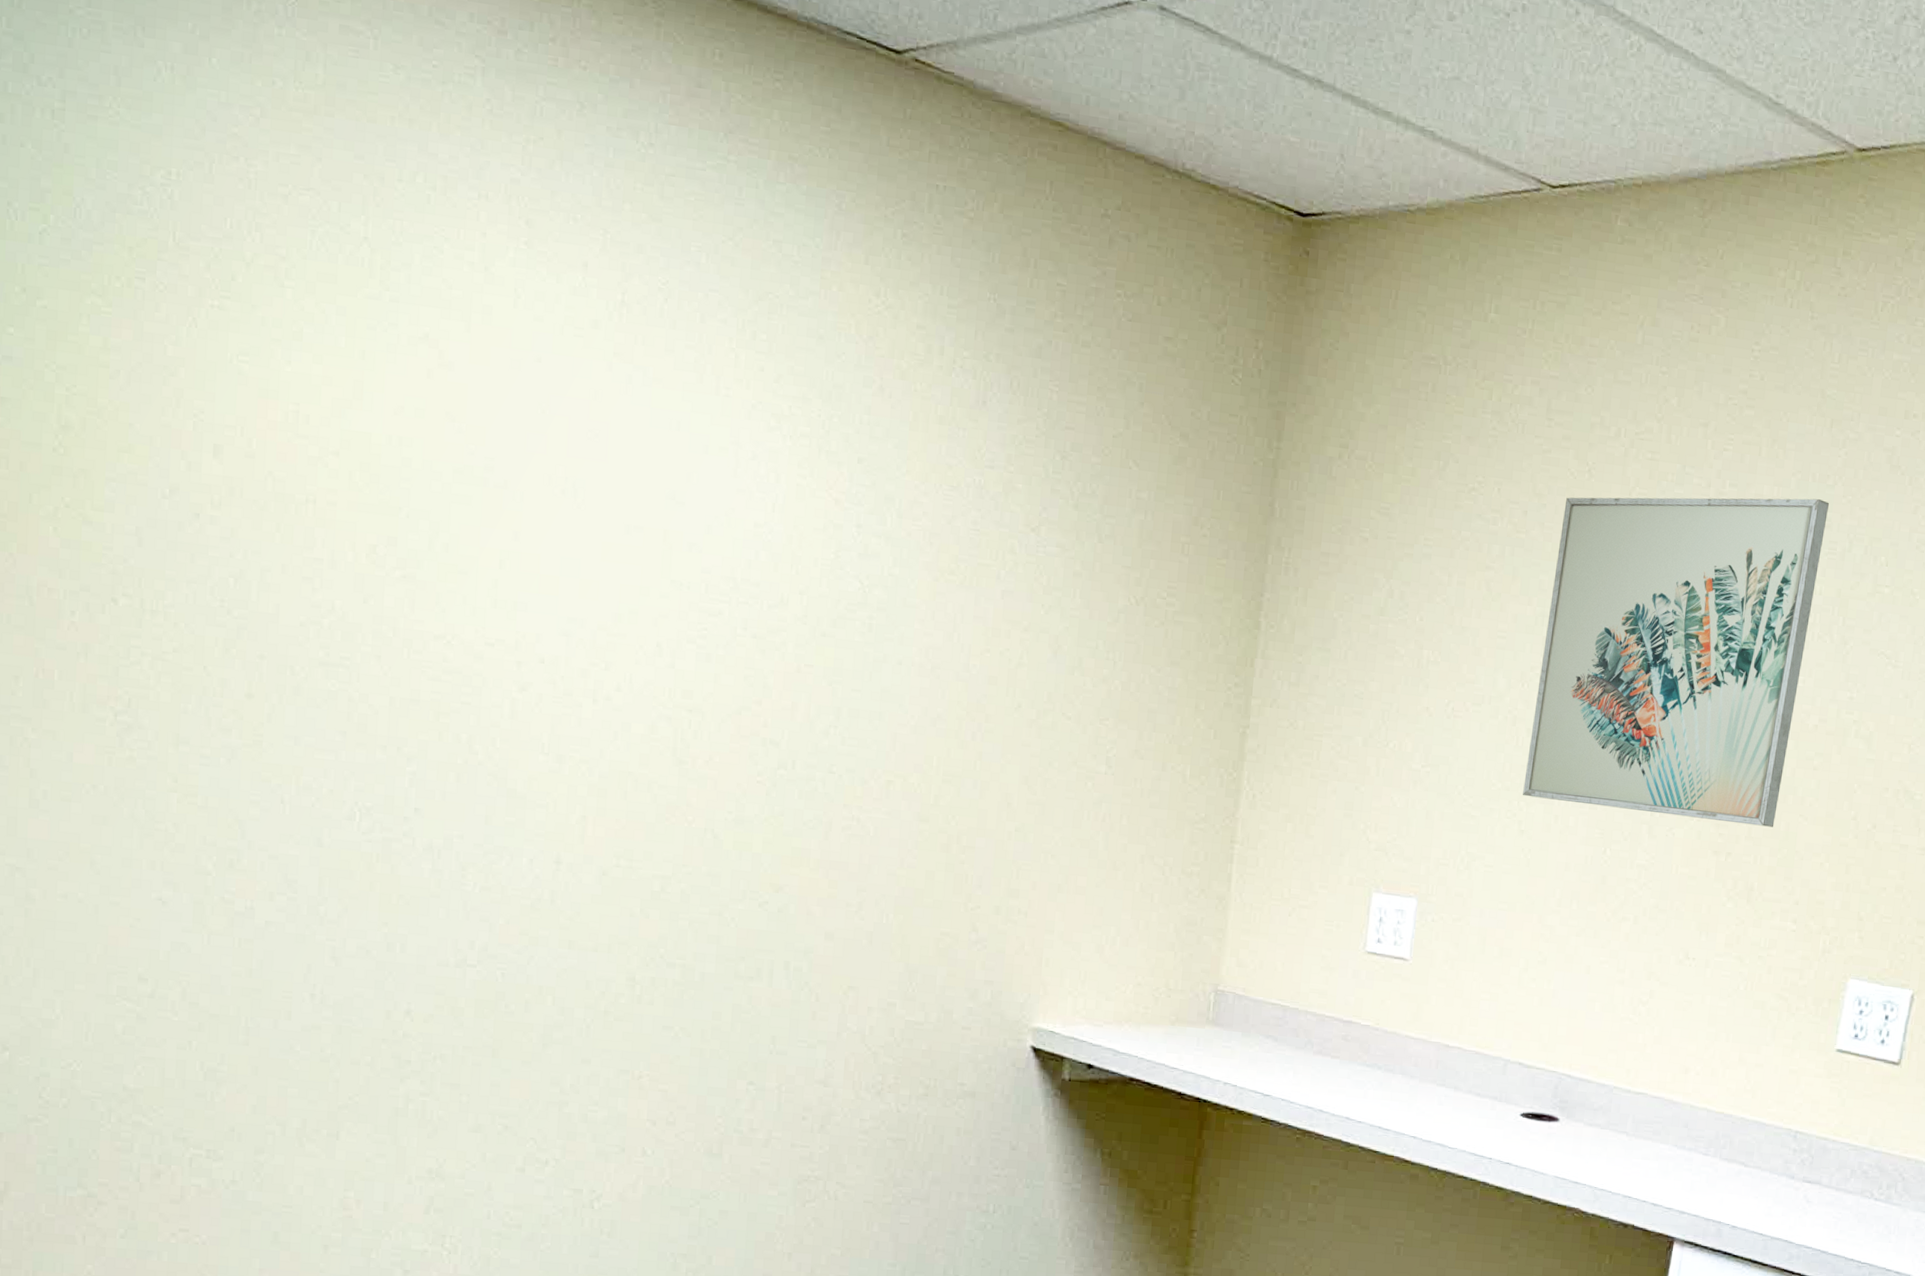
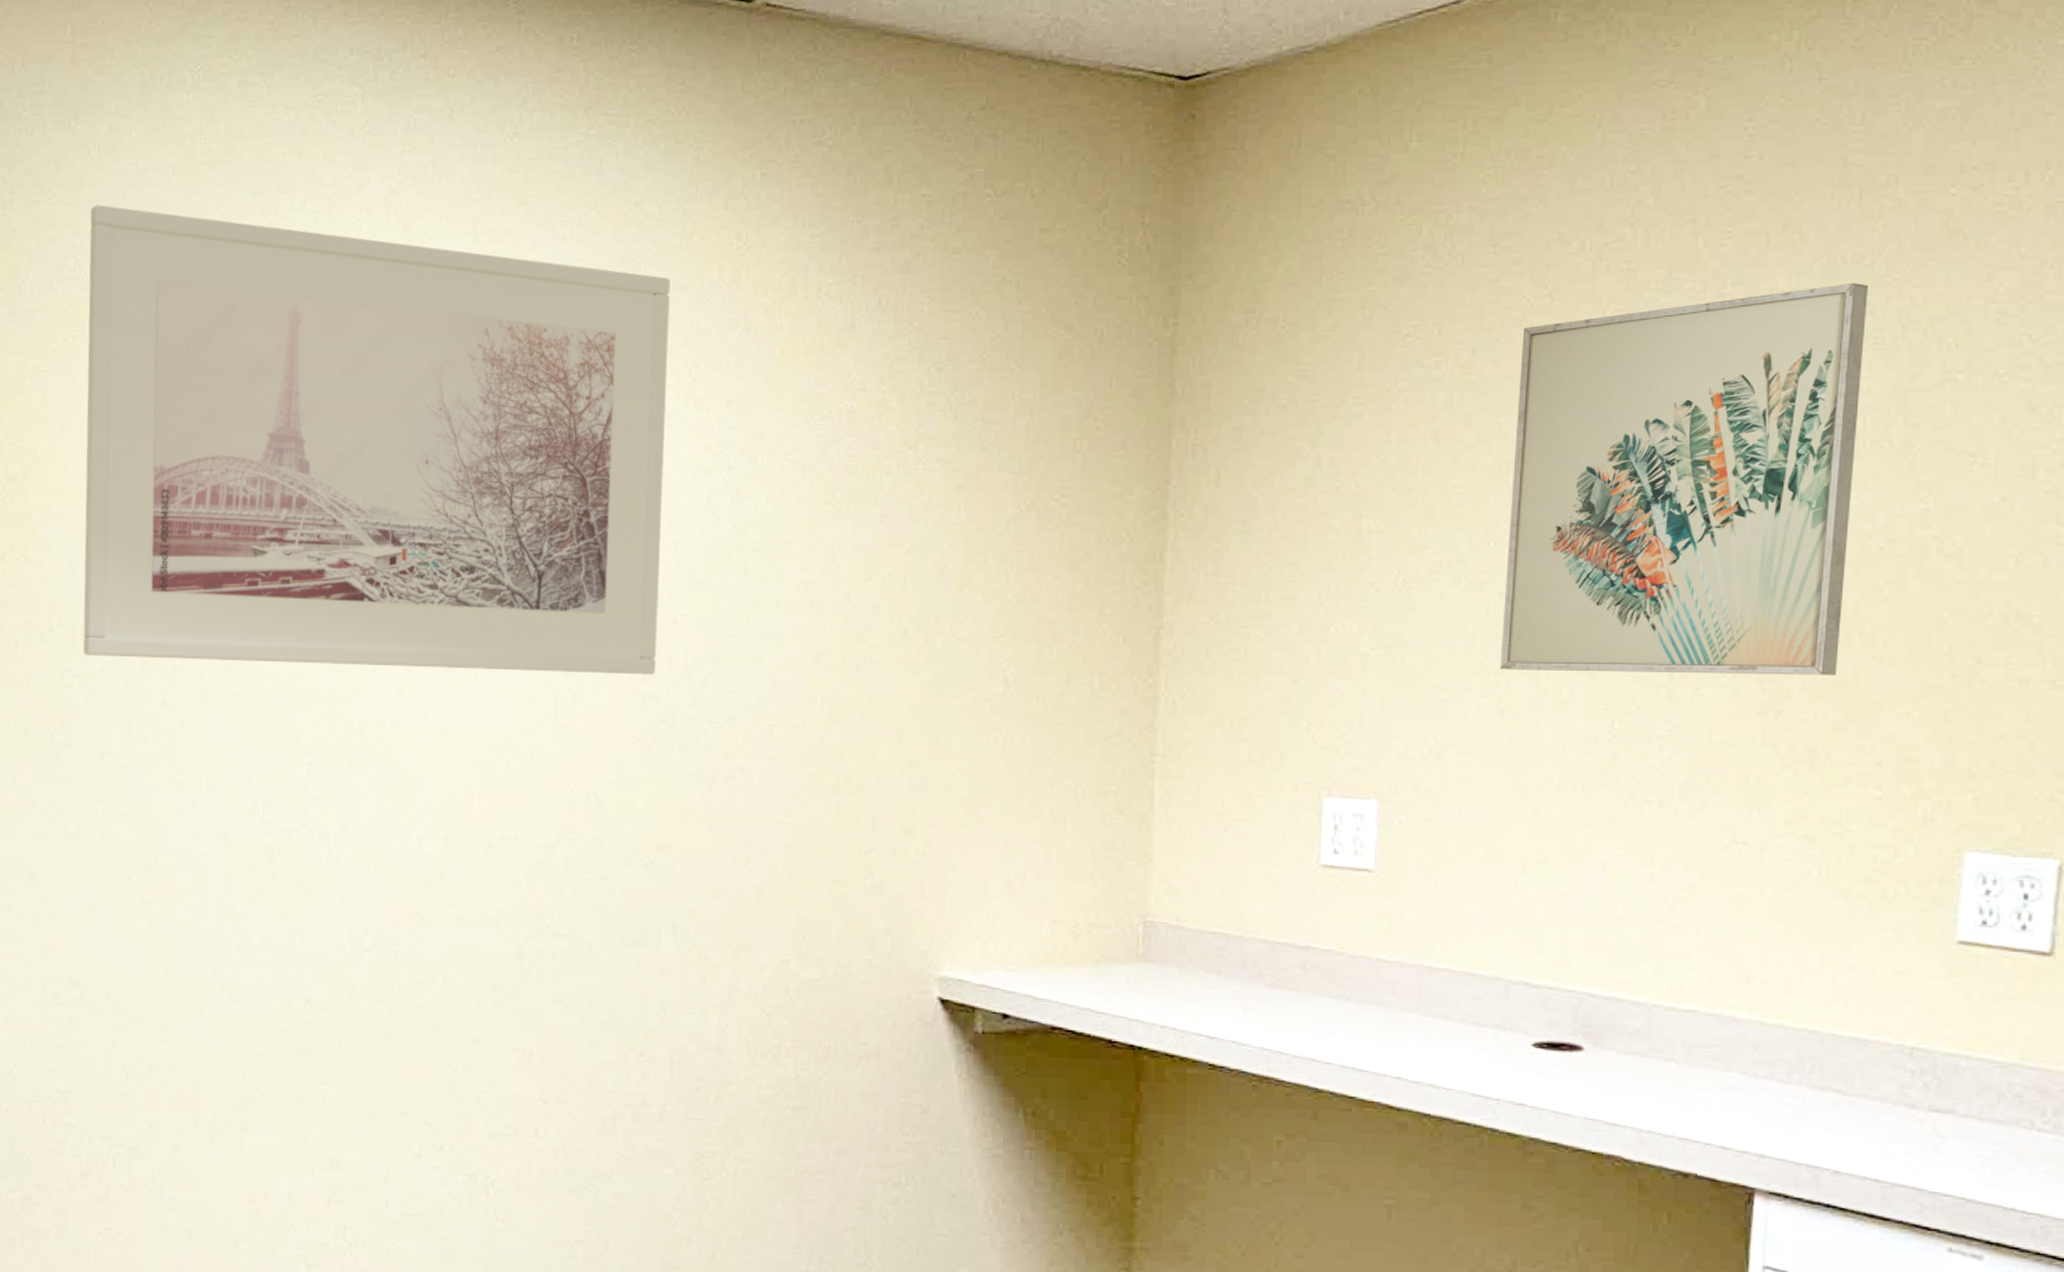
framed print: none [153,134,807,720] -> present [83,205,670,675]

